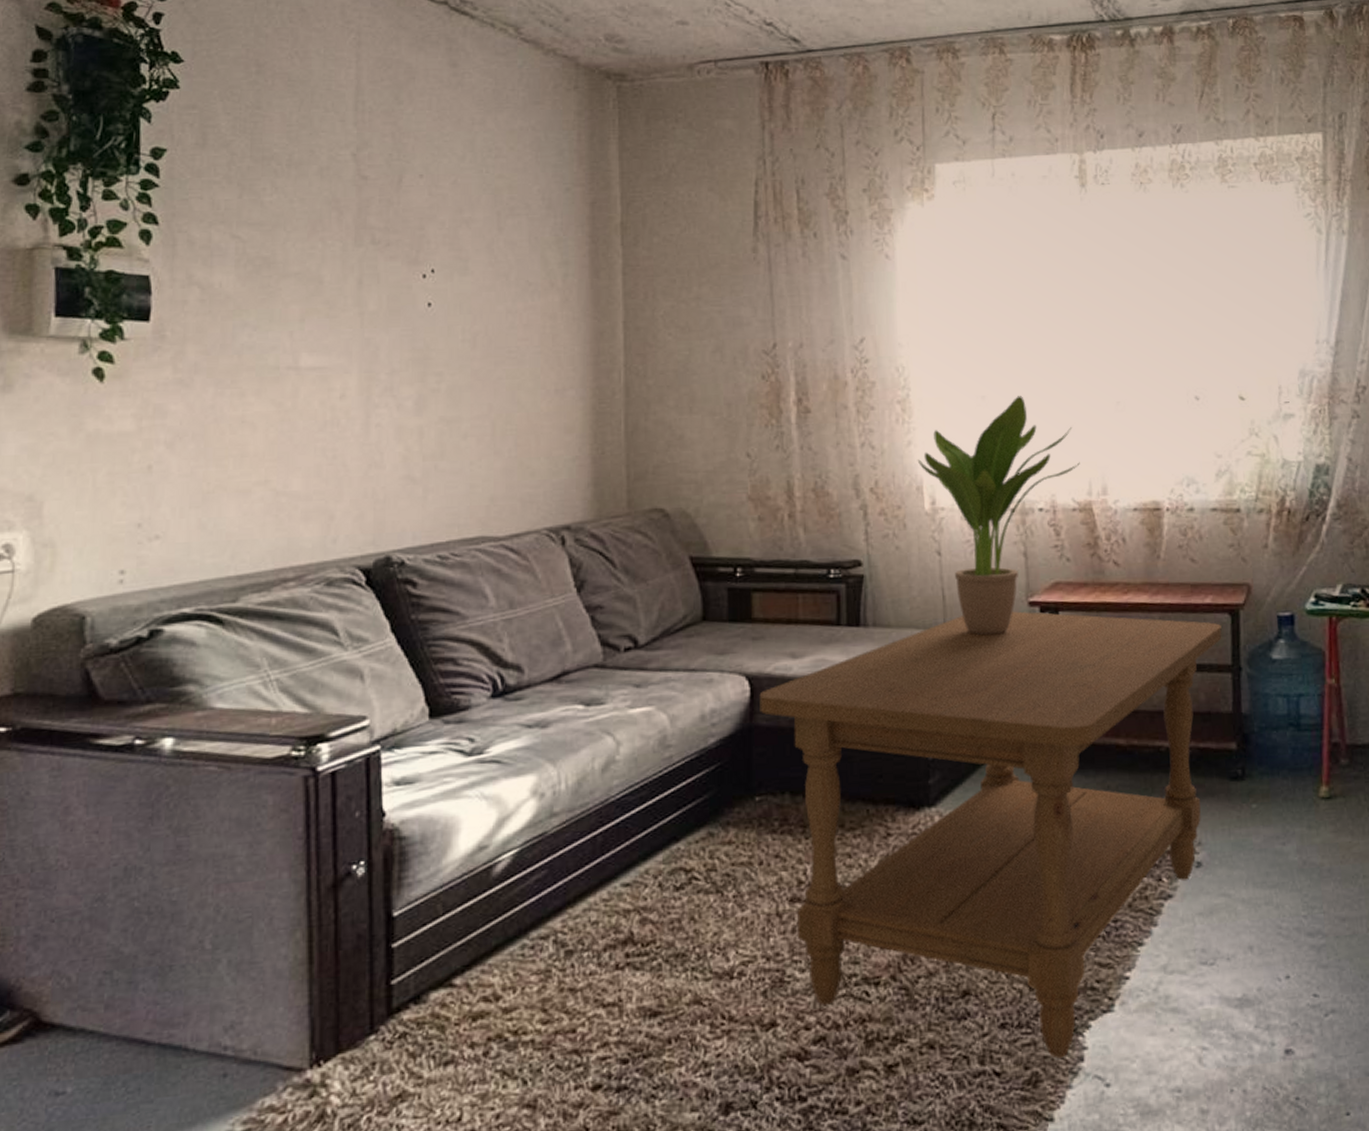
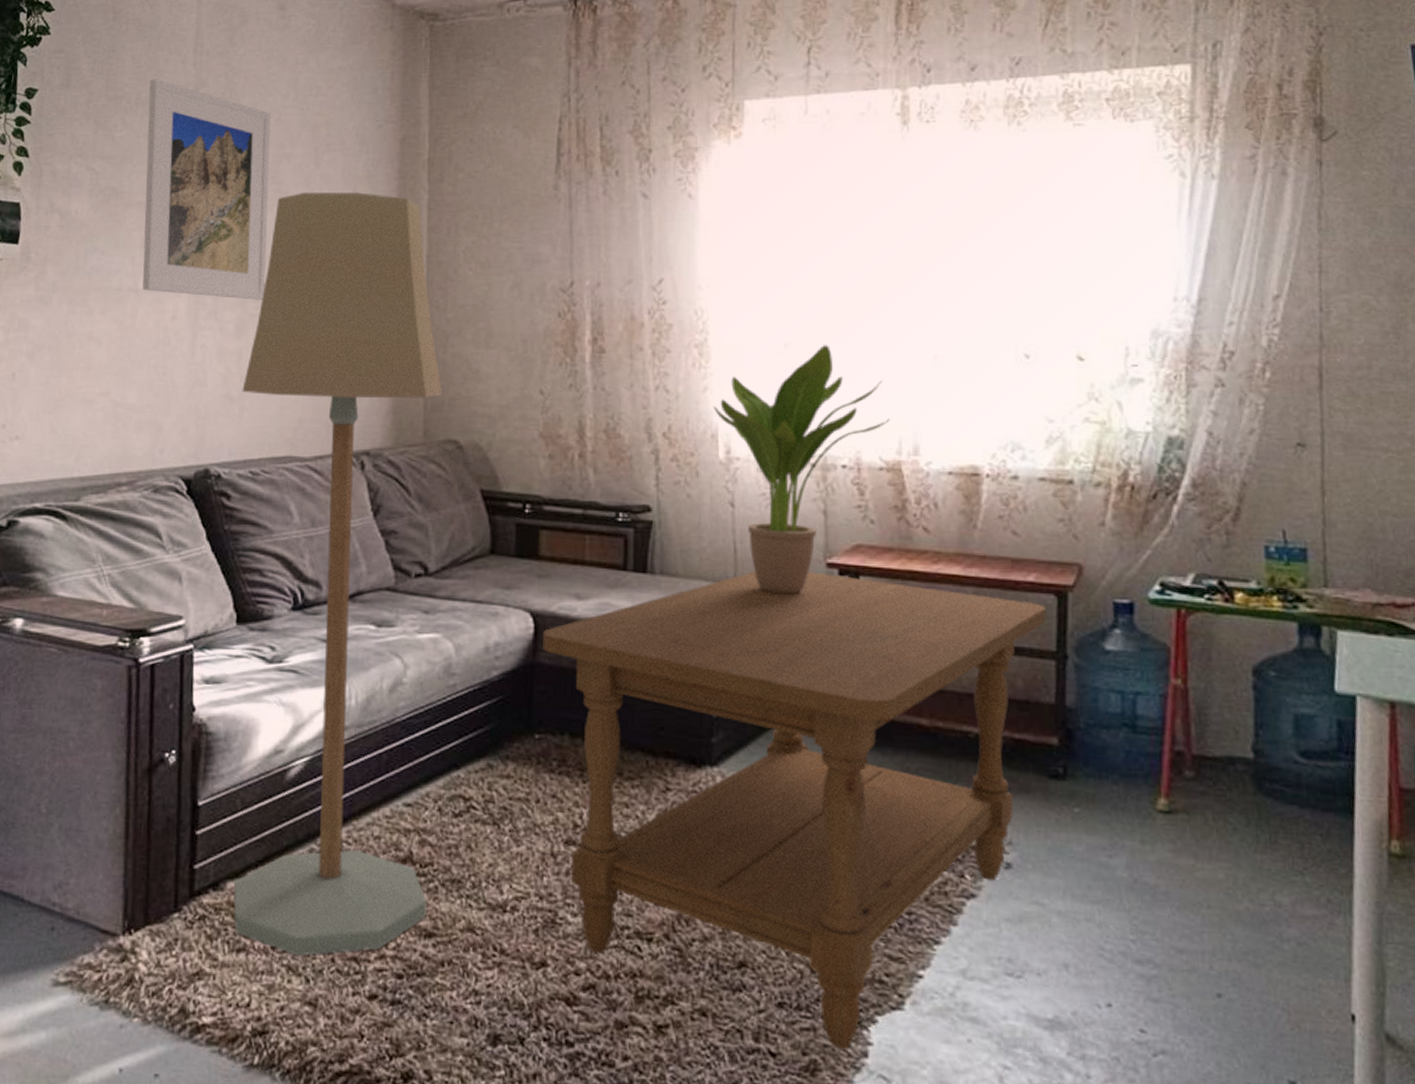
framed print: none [303,138,448,374] -> present [142,79,271,300]
floor lamp: none [425,258,651,1059] -> present [233,192,443,956]

